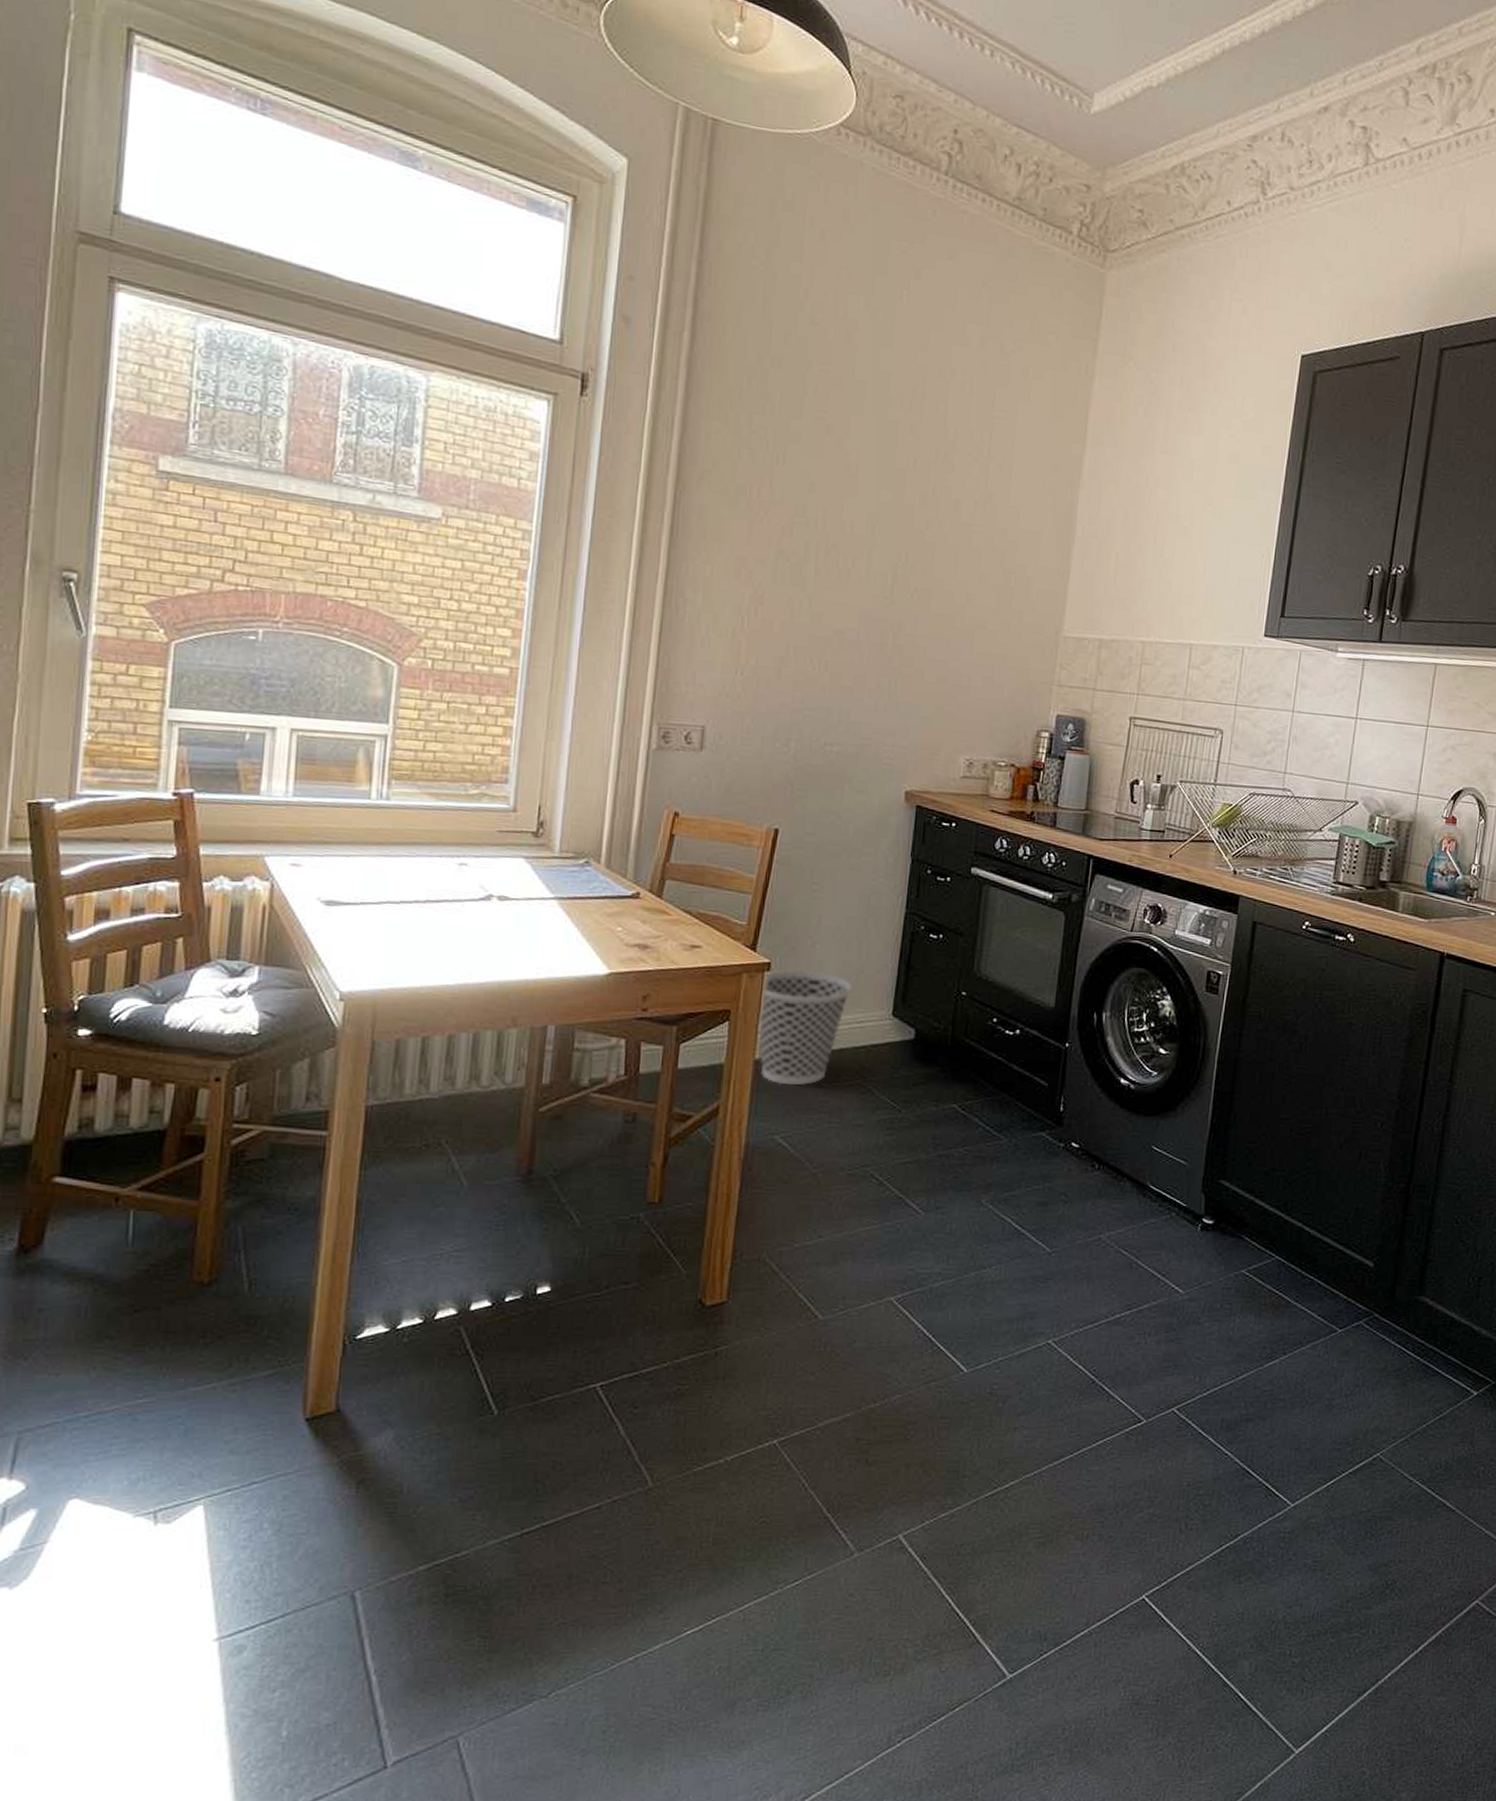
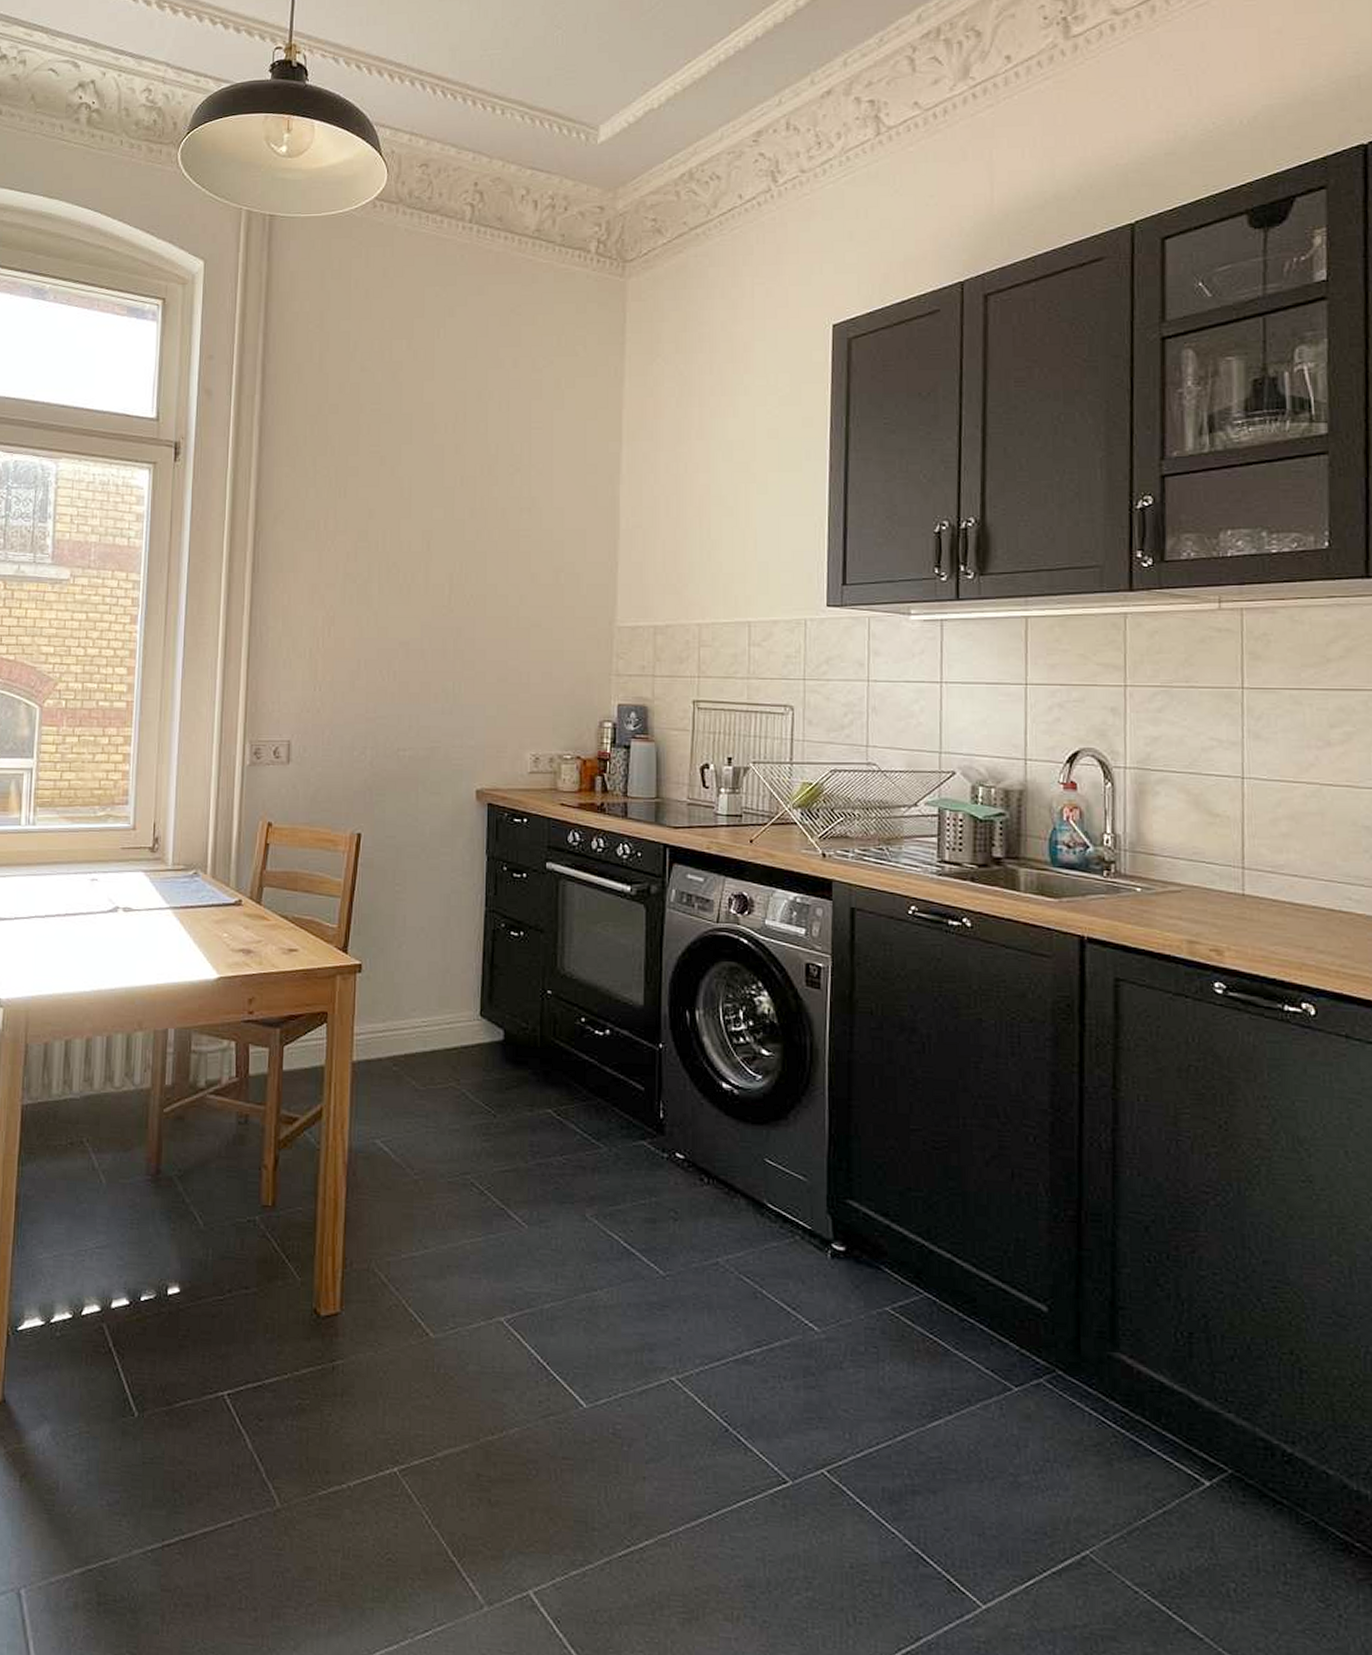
wastebasket: present [758,969,851,1085] -> none [353,971,439,1088]

